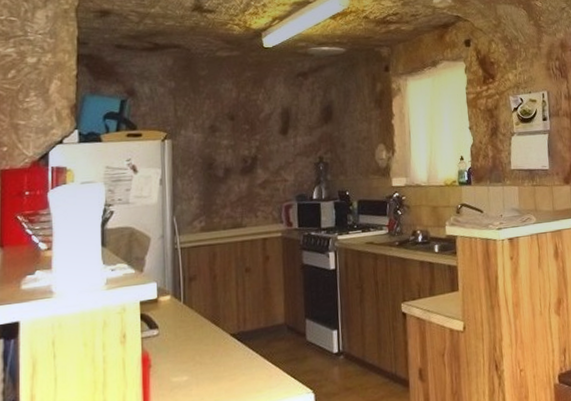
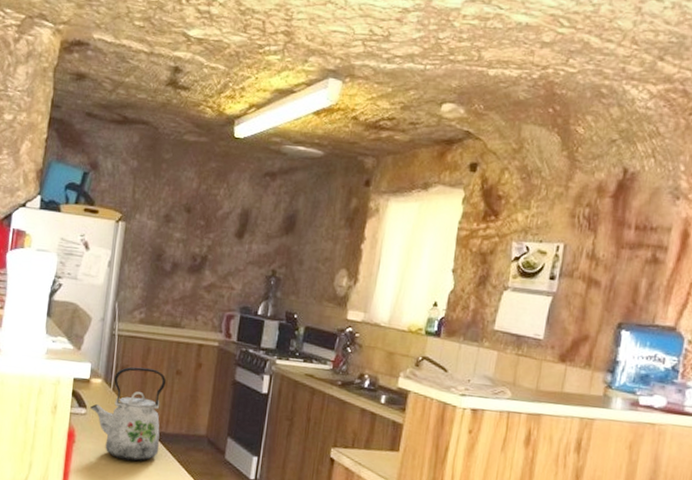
kettle: none [162,272,241,371] -> present [90,366,167,462]

